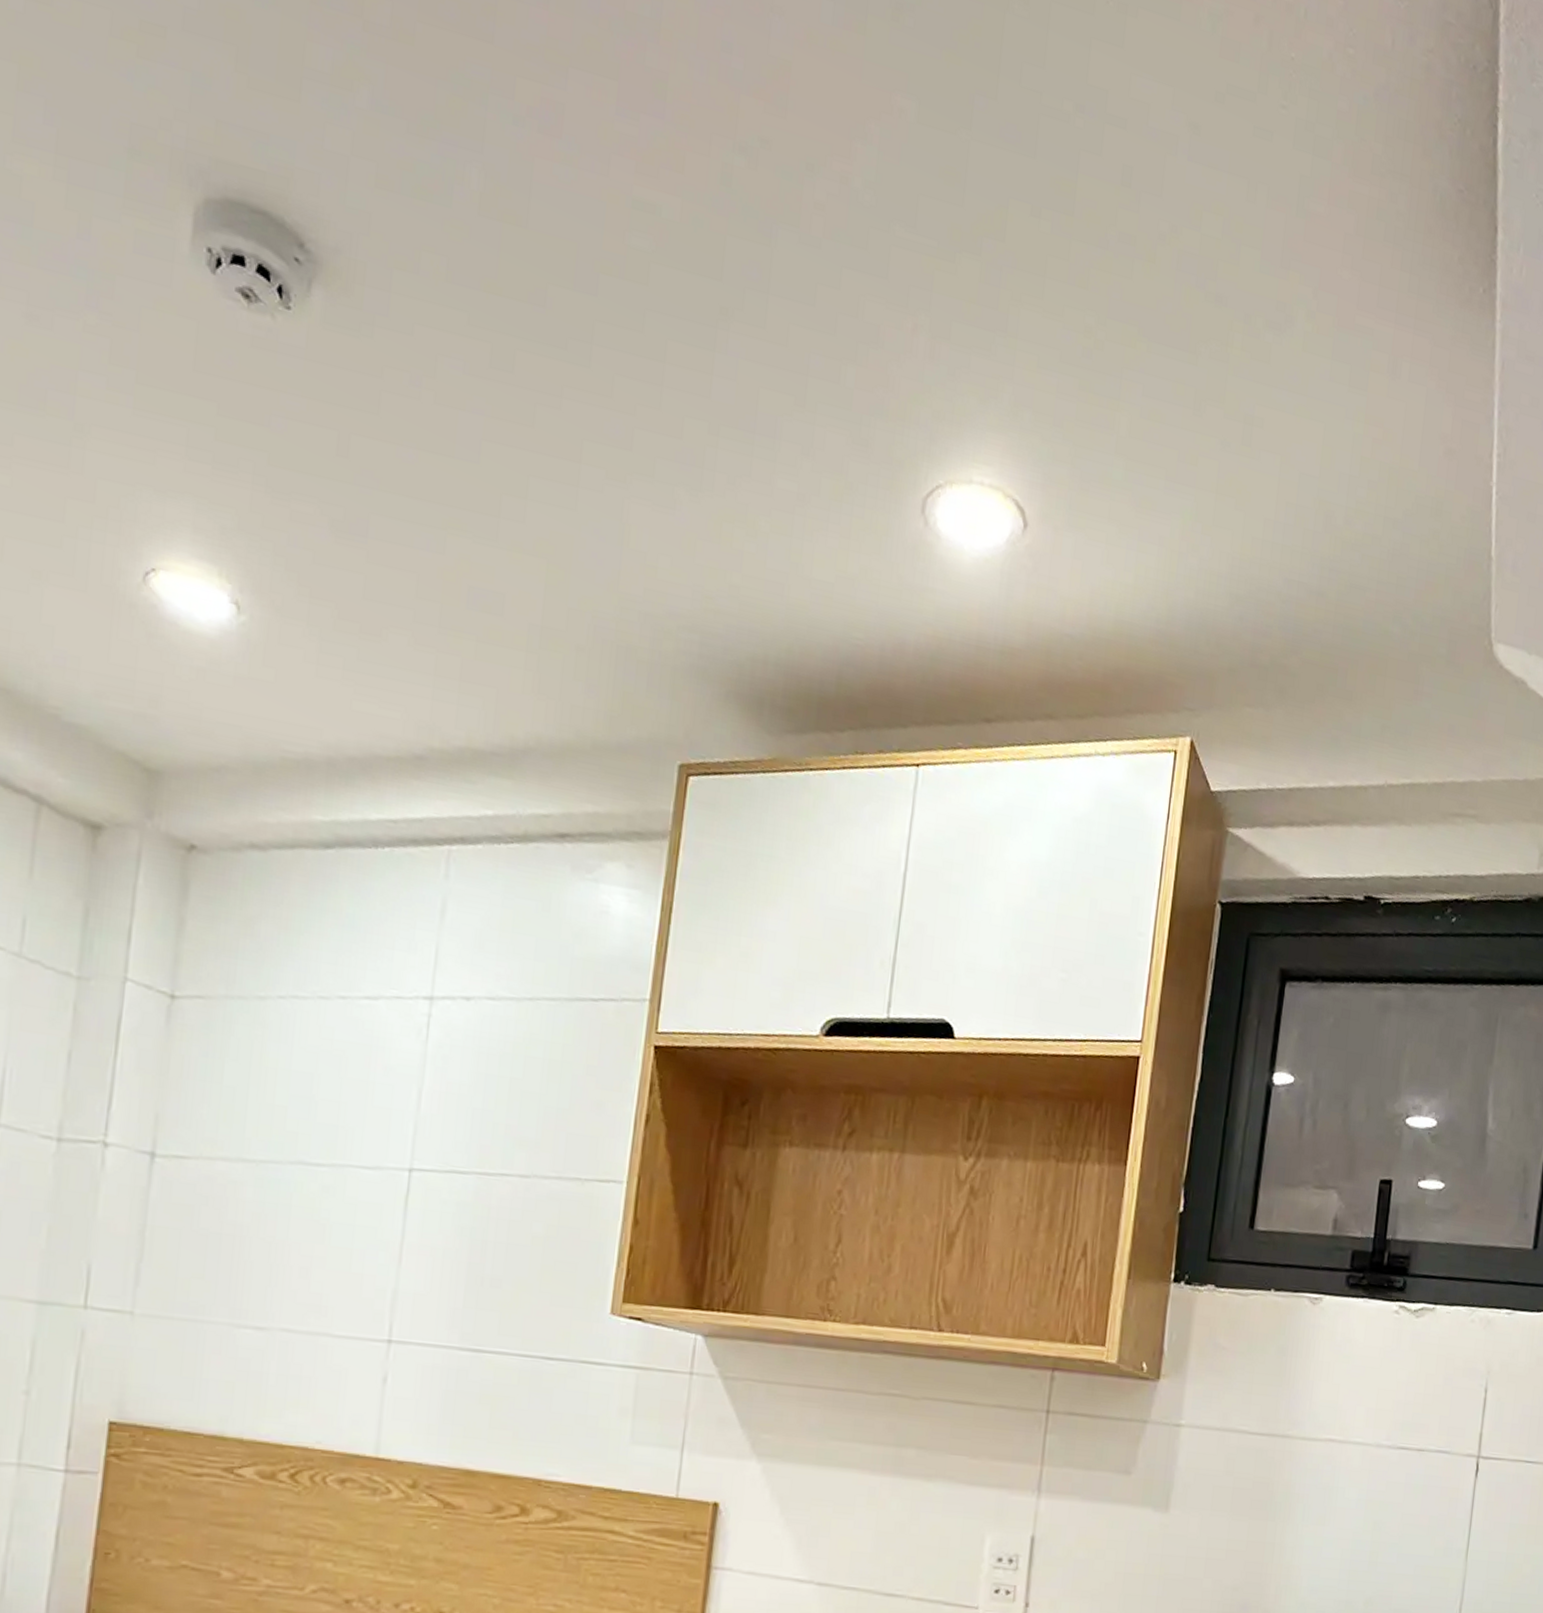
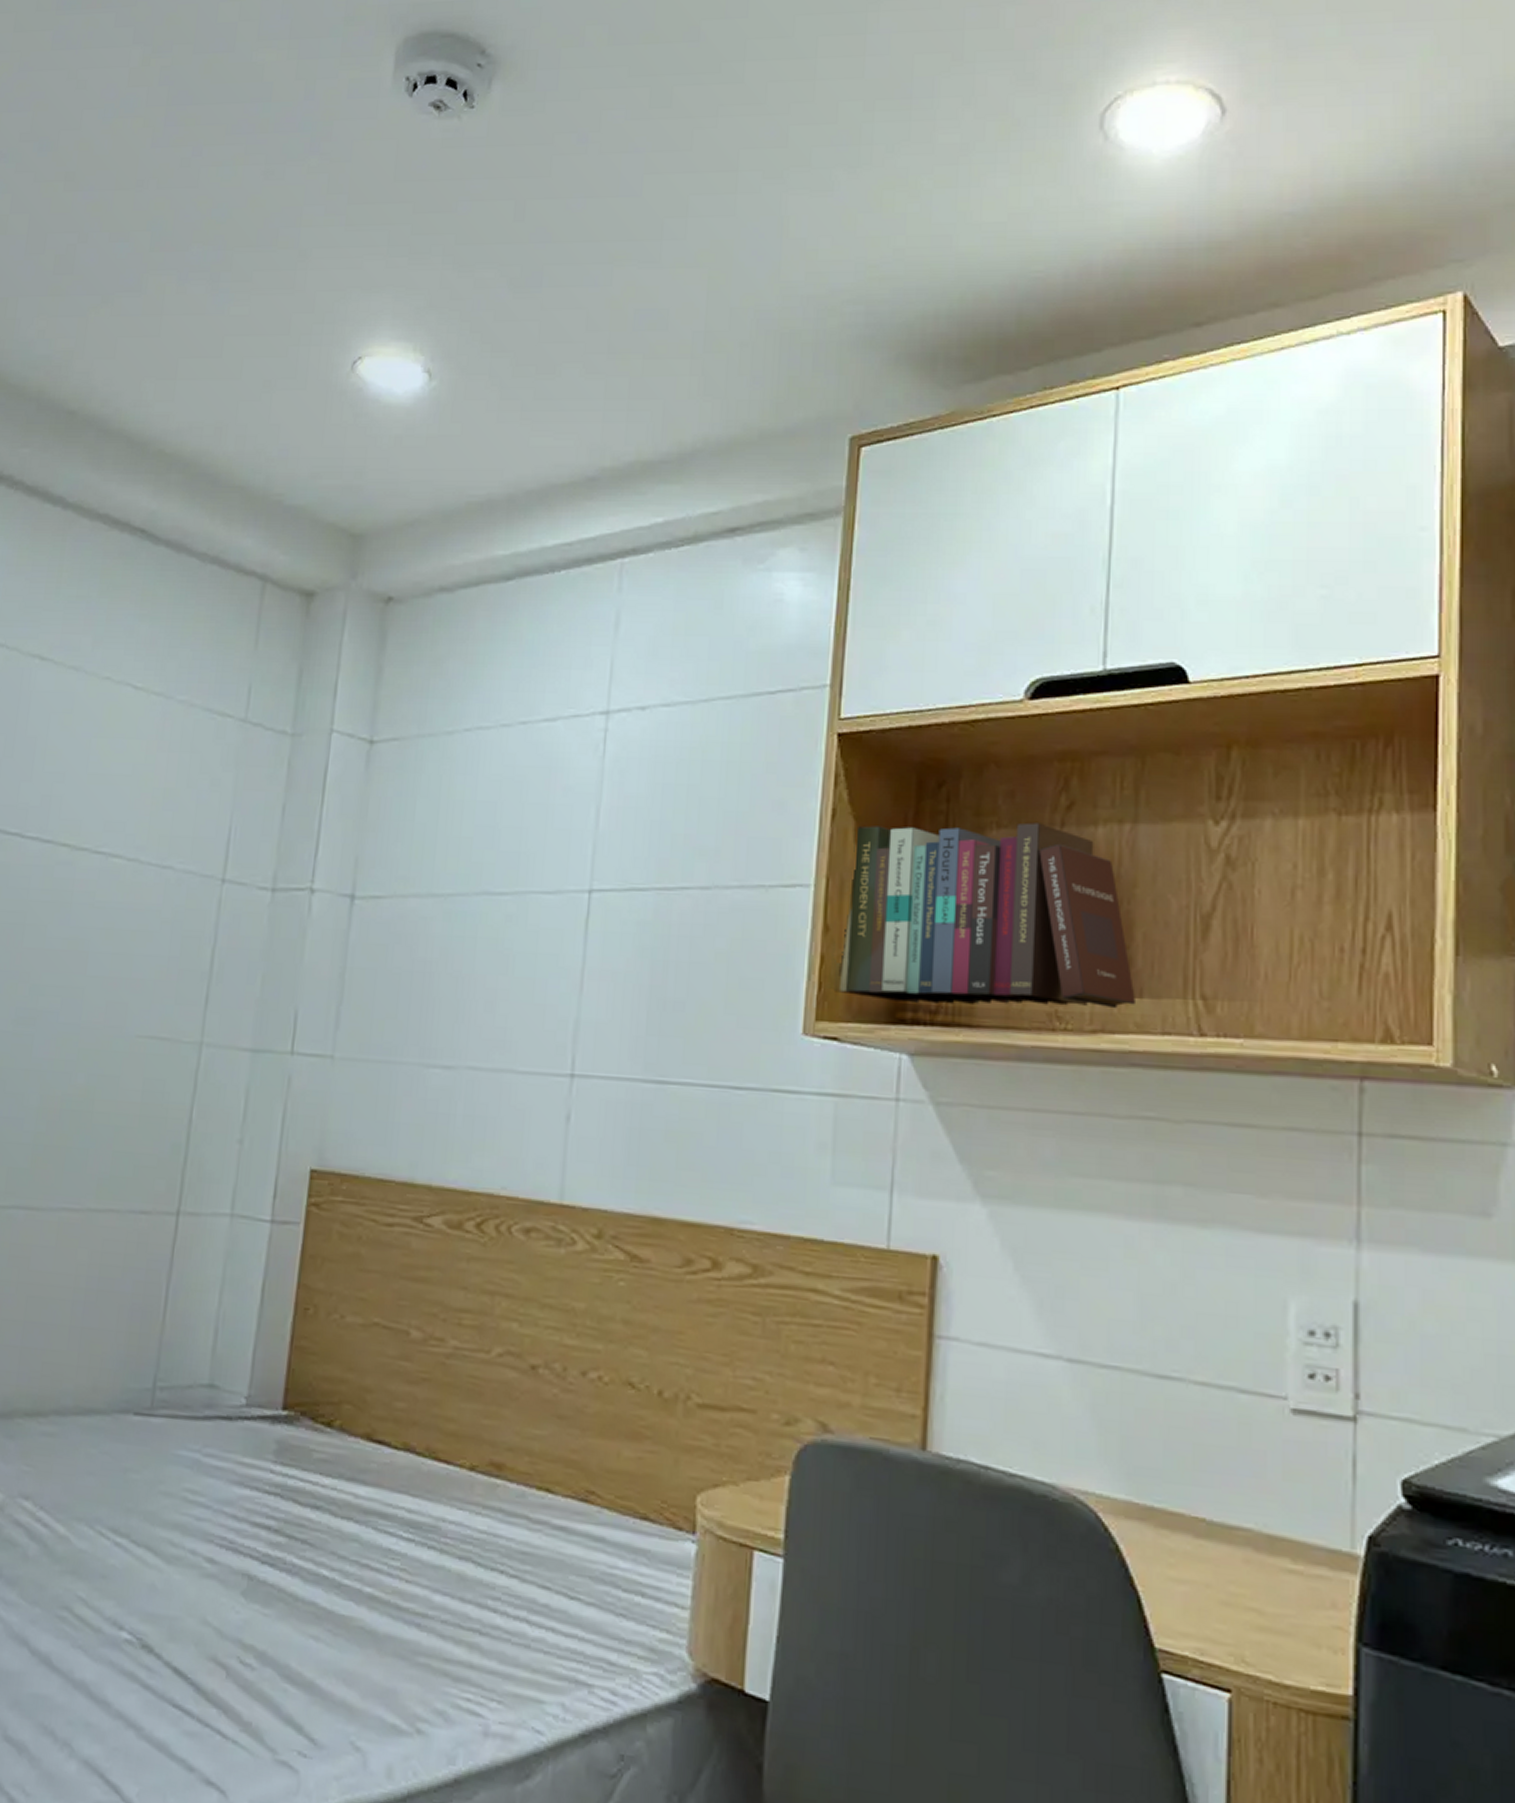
books: none [640,1133,892,1306] -> present [833,822,1135,1009]

